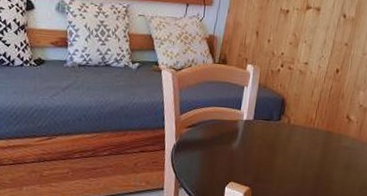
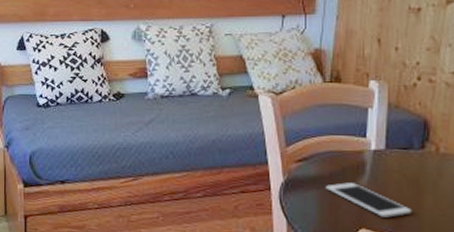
cell phone: none [207,145,268,173] -> present [326,182,413,218]

